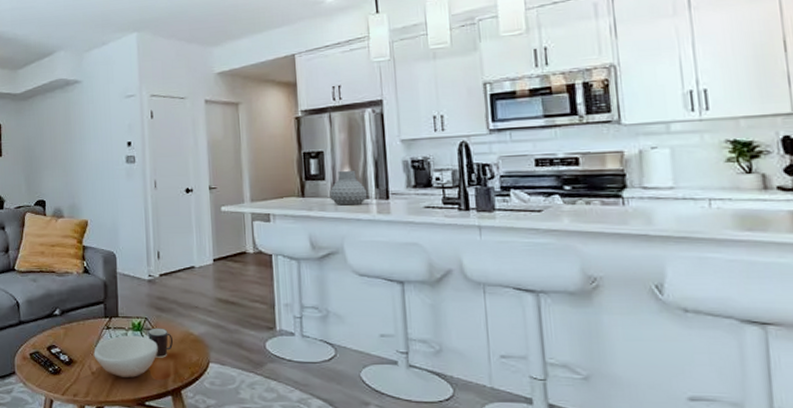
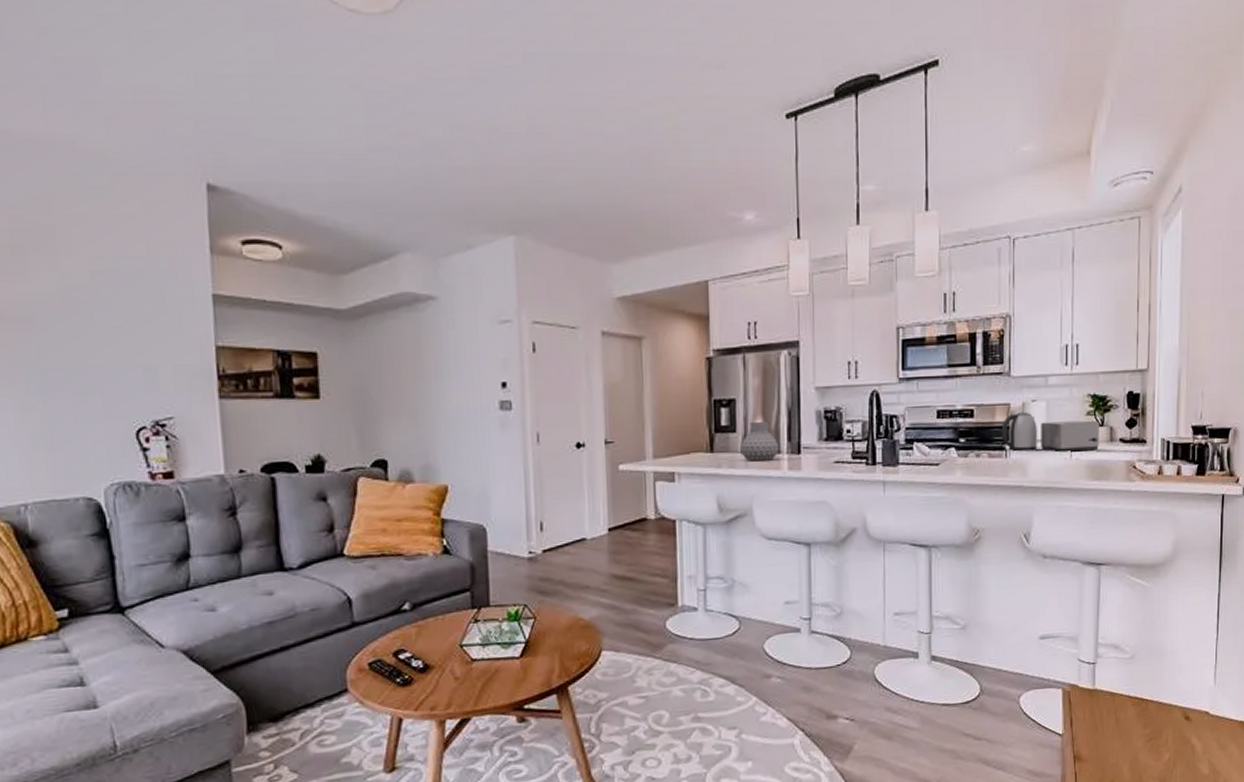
bowl: present [93,335,158,377] -> none [457,626,540,680]
mug: present [148,328,173,359] -> none [528,615,558,653]
kettle: none [616,159,665,200] -> present [1003,412,1038,452]
toaster: none [665,167,748,201] -> present [1041,420,1099,452]

